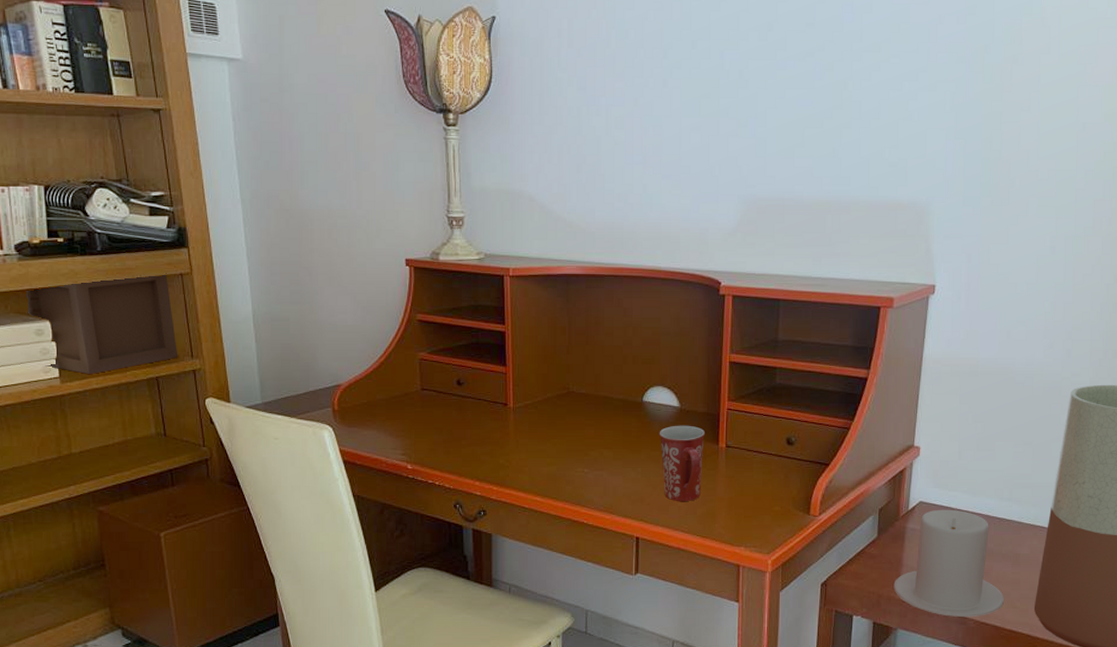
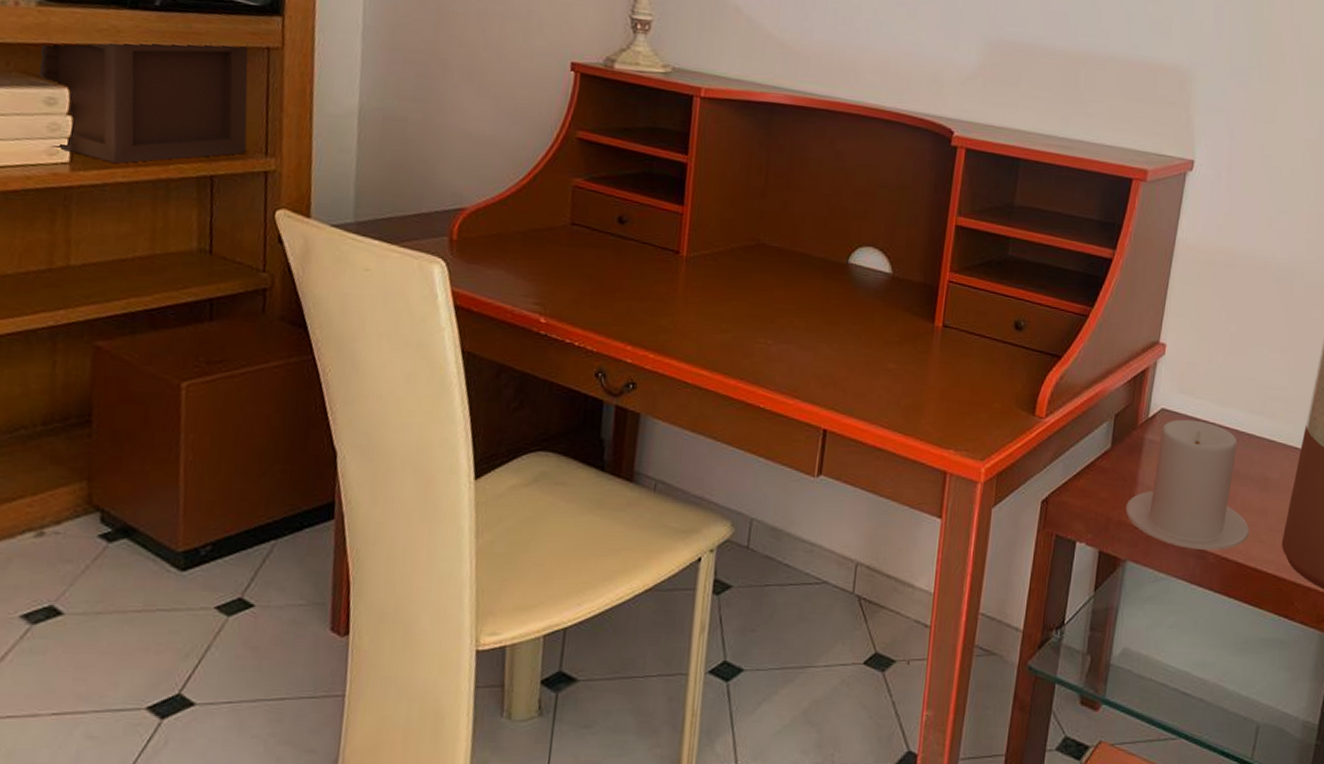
mug: present [659,425,706,501] -> none [863,295,920,389]

